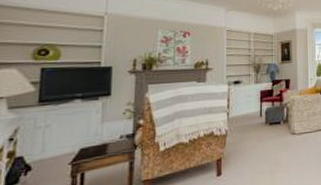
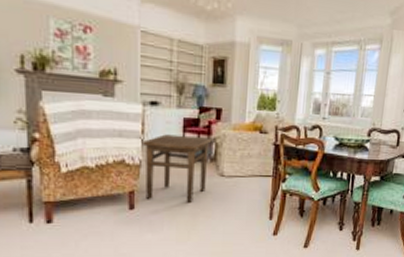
side table: none [227,104,284,165] -> present [141,134,212,204]

